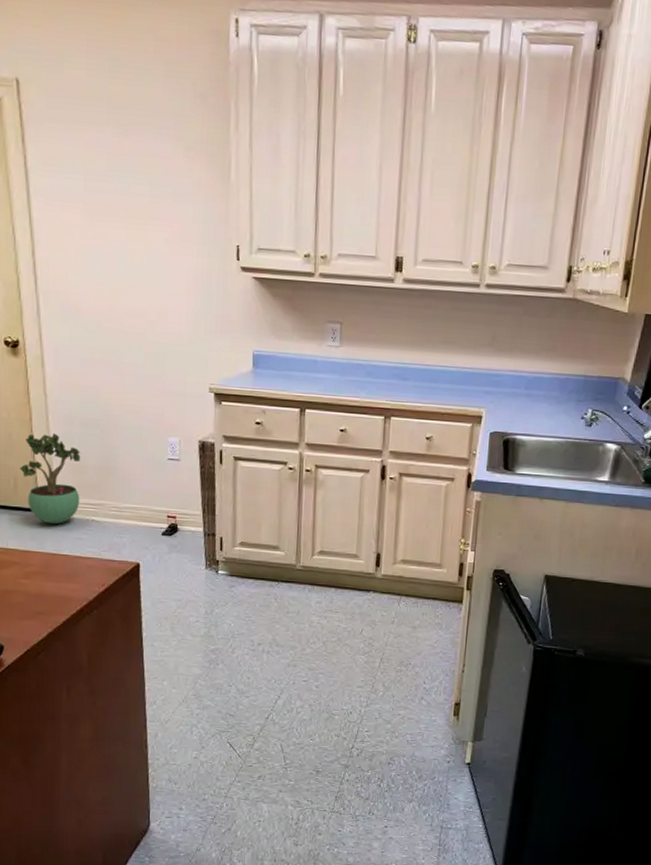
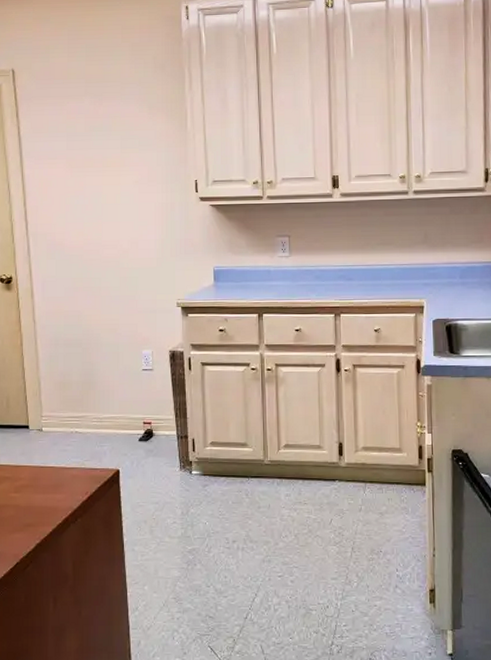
potted plant: present [20,433,81,525] -> none [12,355,66,439]

